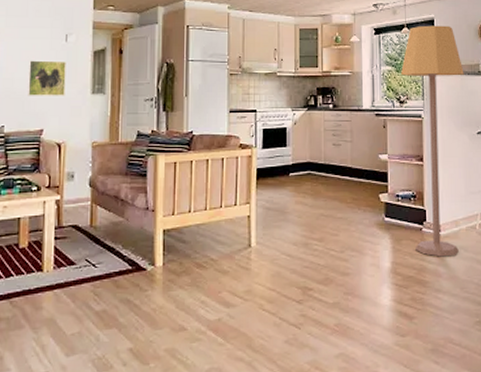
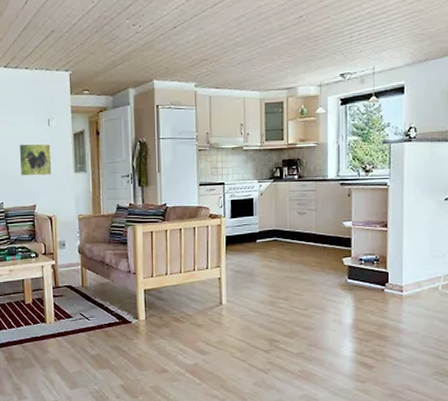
lamp: present [401,25,464,257] -> none [368,92,434,315]

